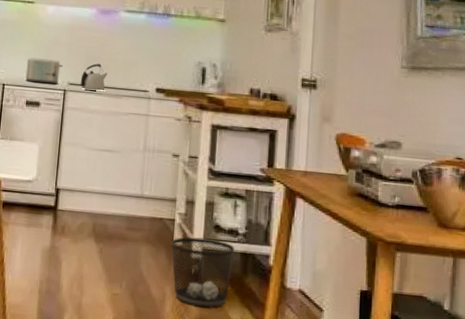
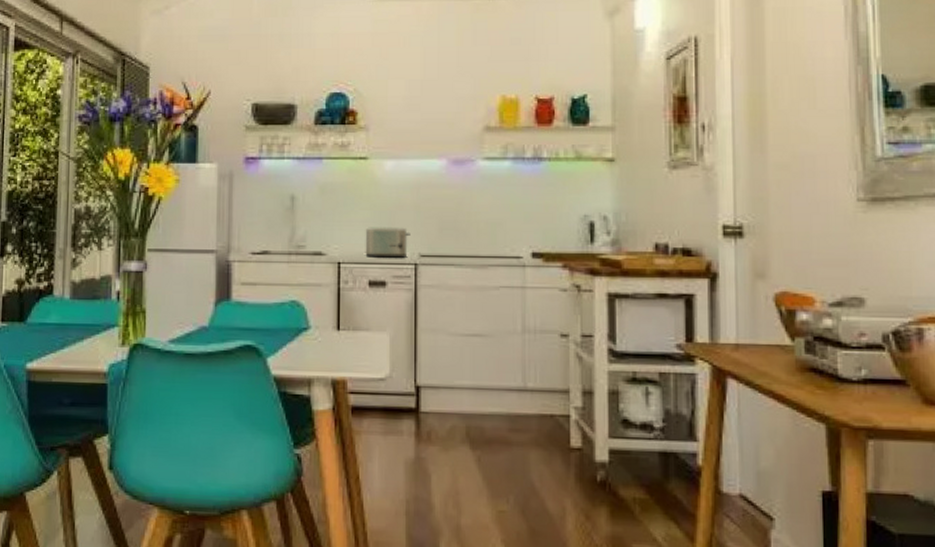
kettle: present [80,64,108,91] -> none [434,228,468,263]
waste bin: present [171,237,235,308] -> none [567,436,651,523]

